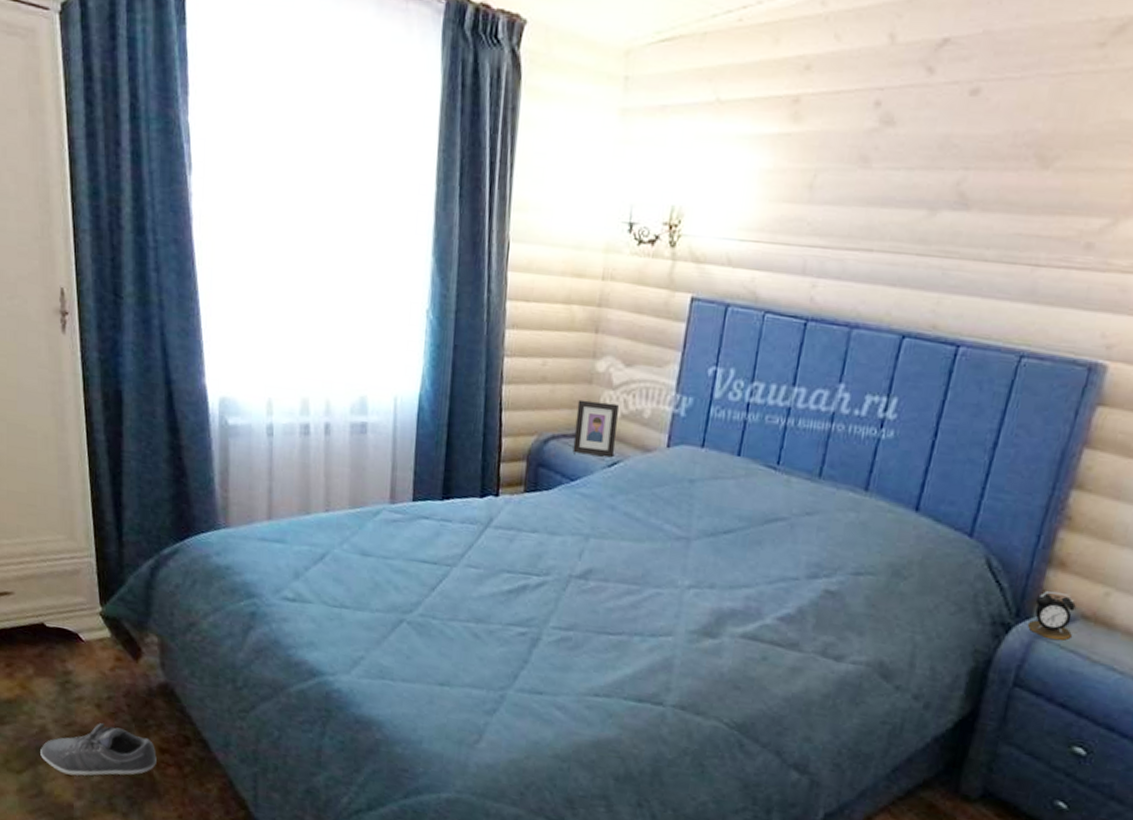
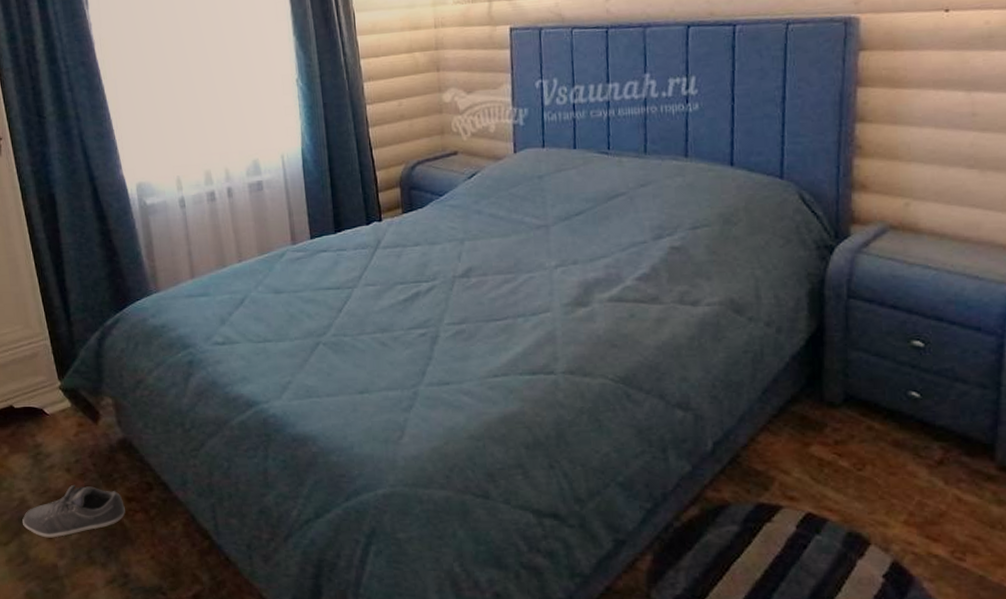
picture frame: present [572,399,619,457] -> none [433,125,471,173]
alarm clock: present [1027,590,1076,641] -> none [846,210,886,253]

